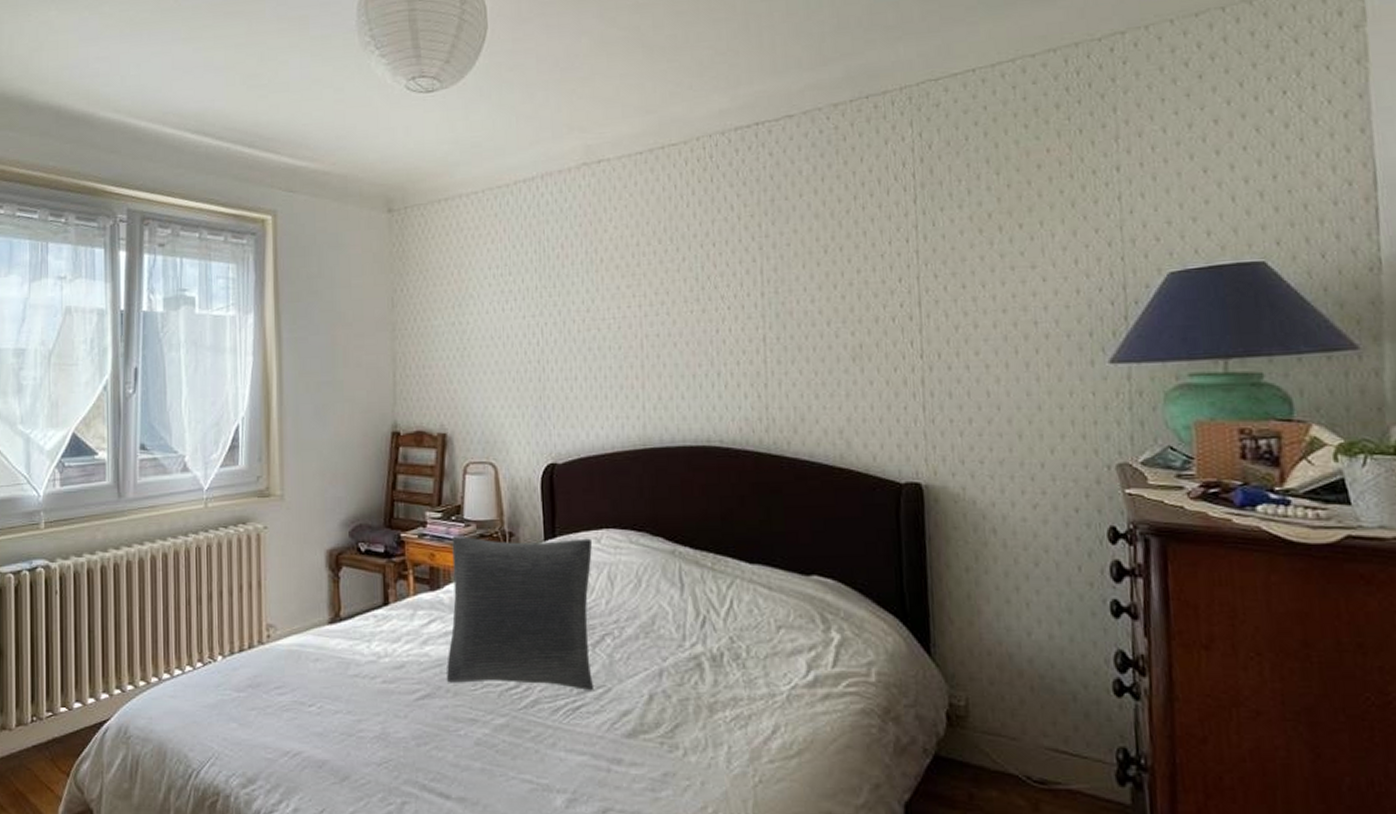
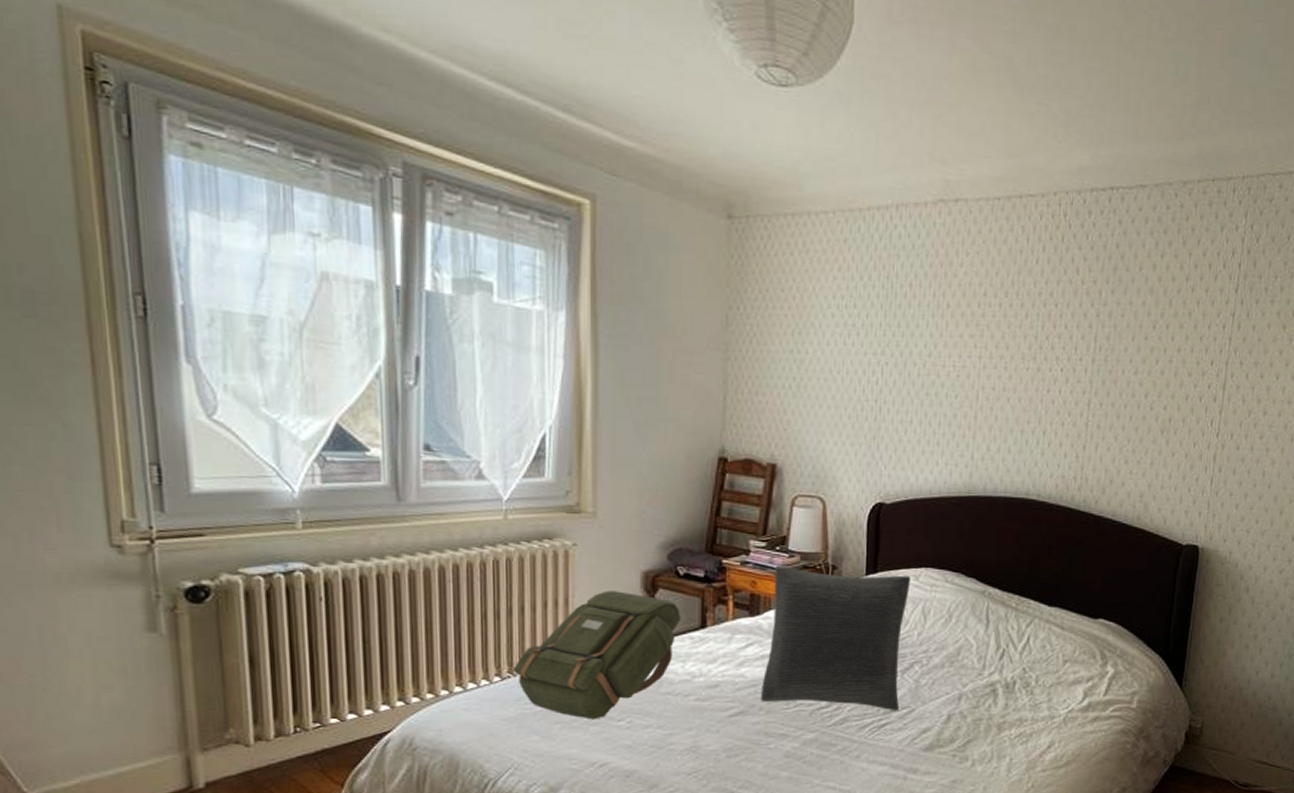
backpack: none [213,571,364,705] -> present [512,590,680,720]

